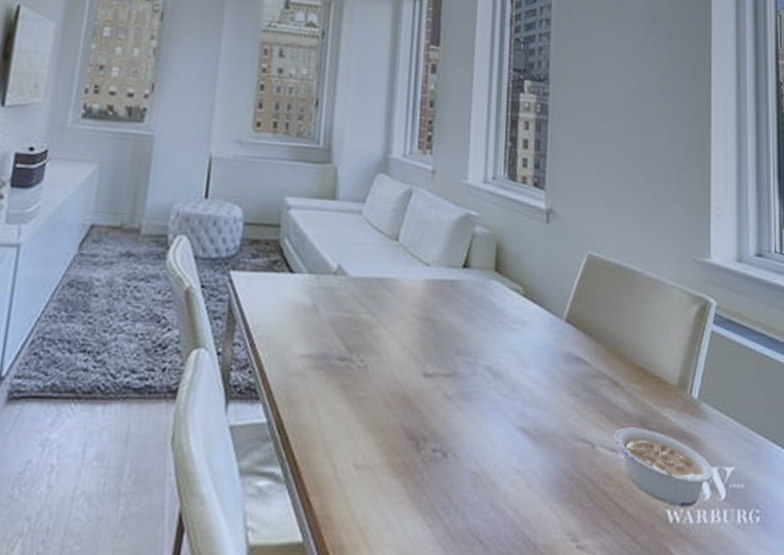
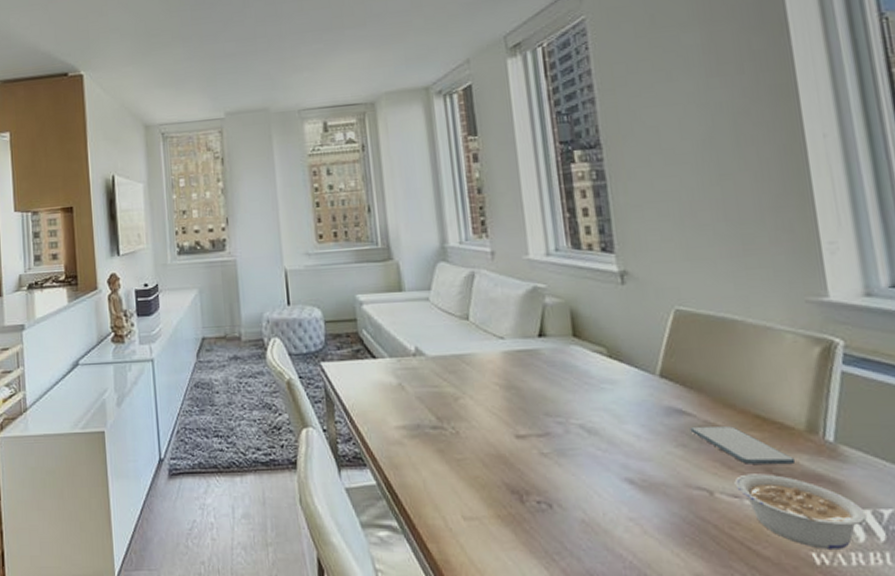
smartphone: none [584,375,666,420] -> present [690,426,796,465]

